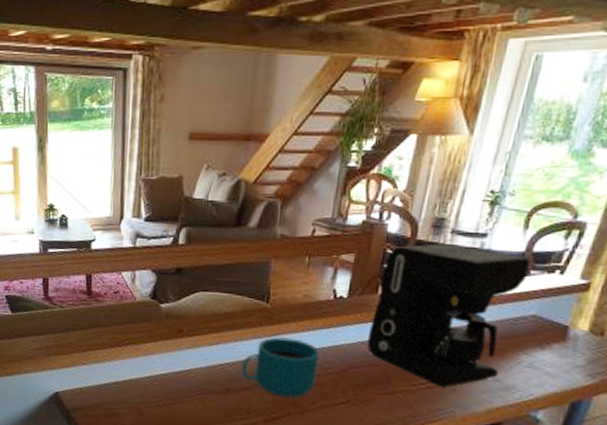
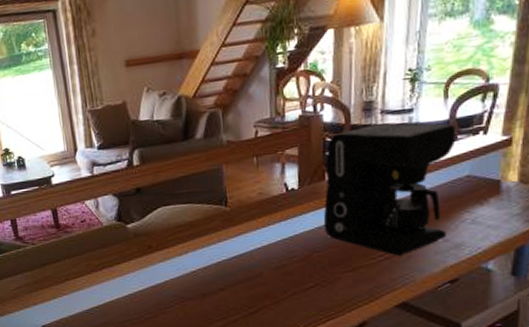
cup: present [242,337,320,398] -> none [213,235,284,293]

